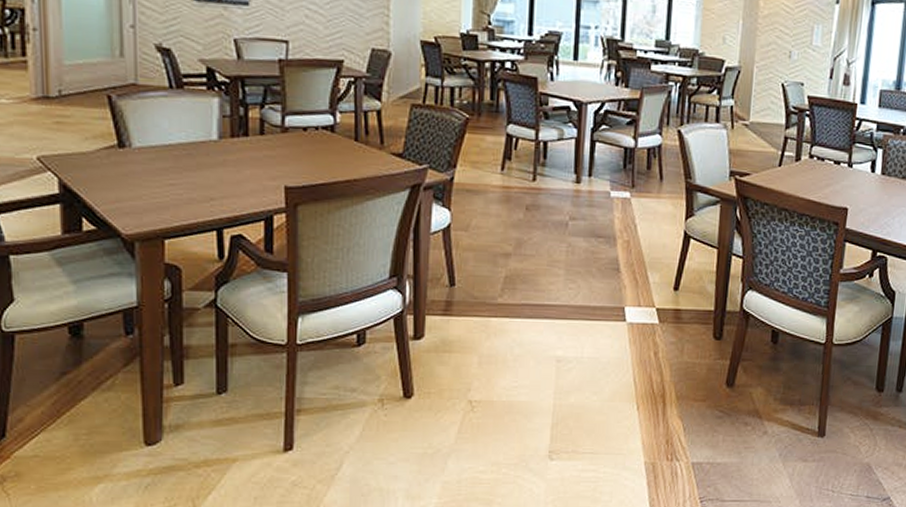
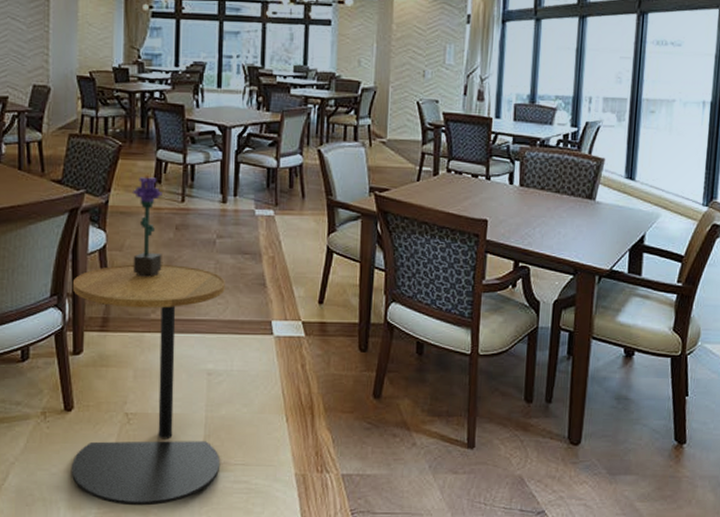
side table: none [411,245,577,495] -> present [72,264,225,506]
potted flower: none [479,150,512,260] -> present [133,174,162,278]

